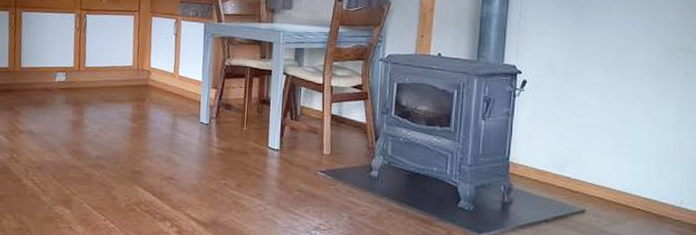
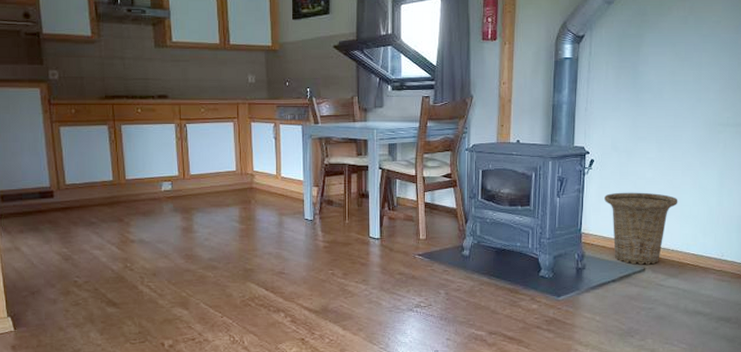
basket: none [538,119,627,206] -> present [604,192,678,265]

